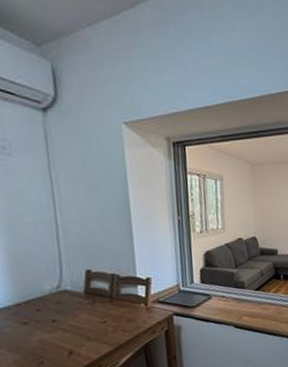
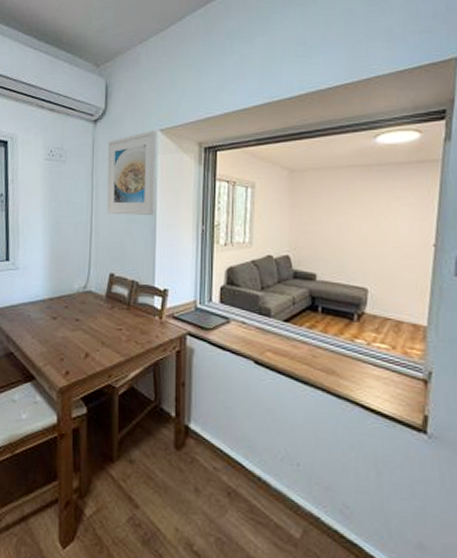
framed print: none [63,122,129,211] -> present [106,130,157,216]

